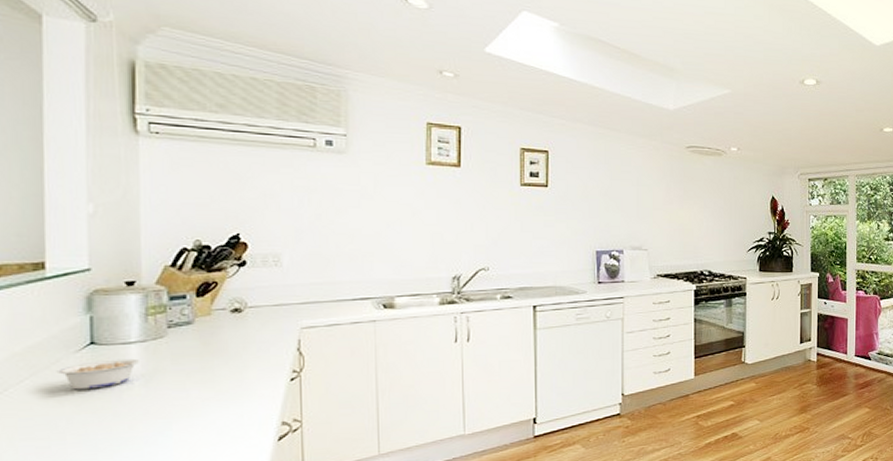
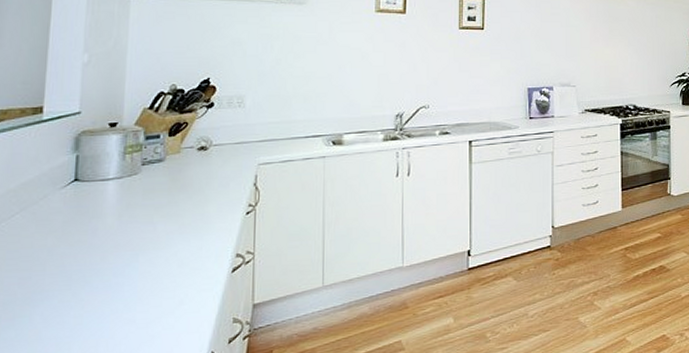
legume: present [56,358,139,390] -> none [43,194,115,224]

